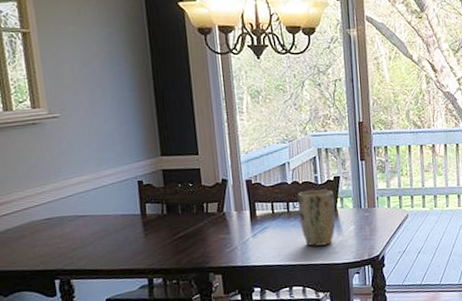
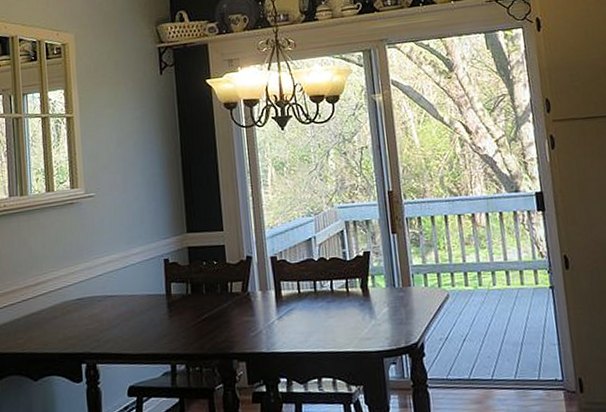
plant pot: present [297,189,336,247] -> none [325,266,367,331]

